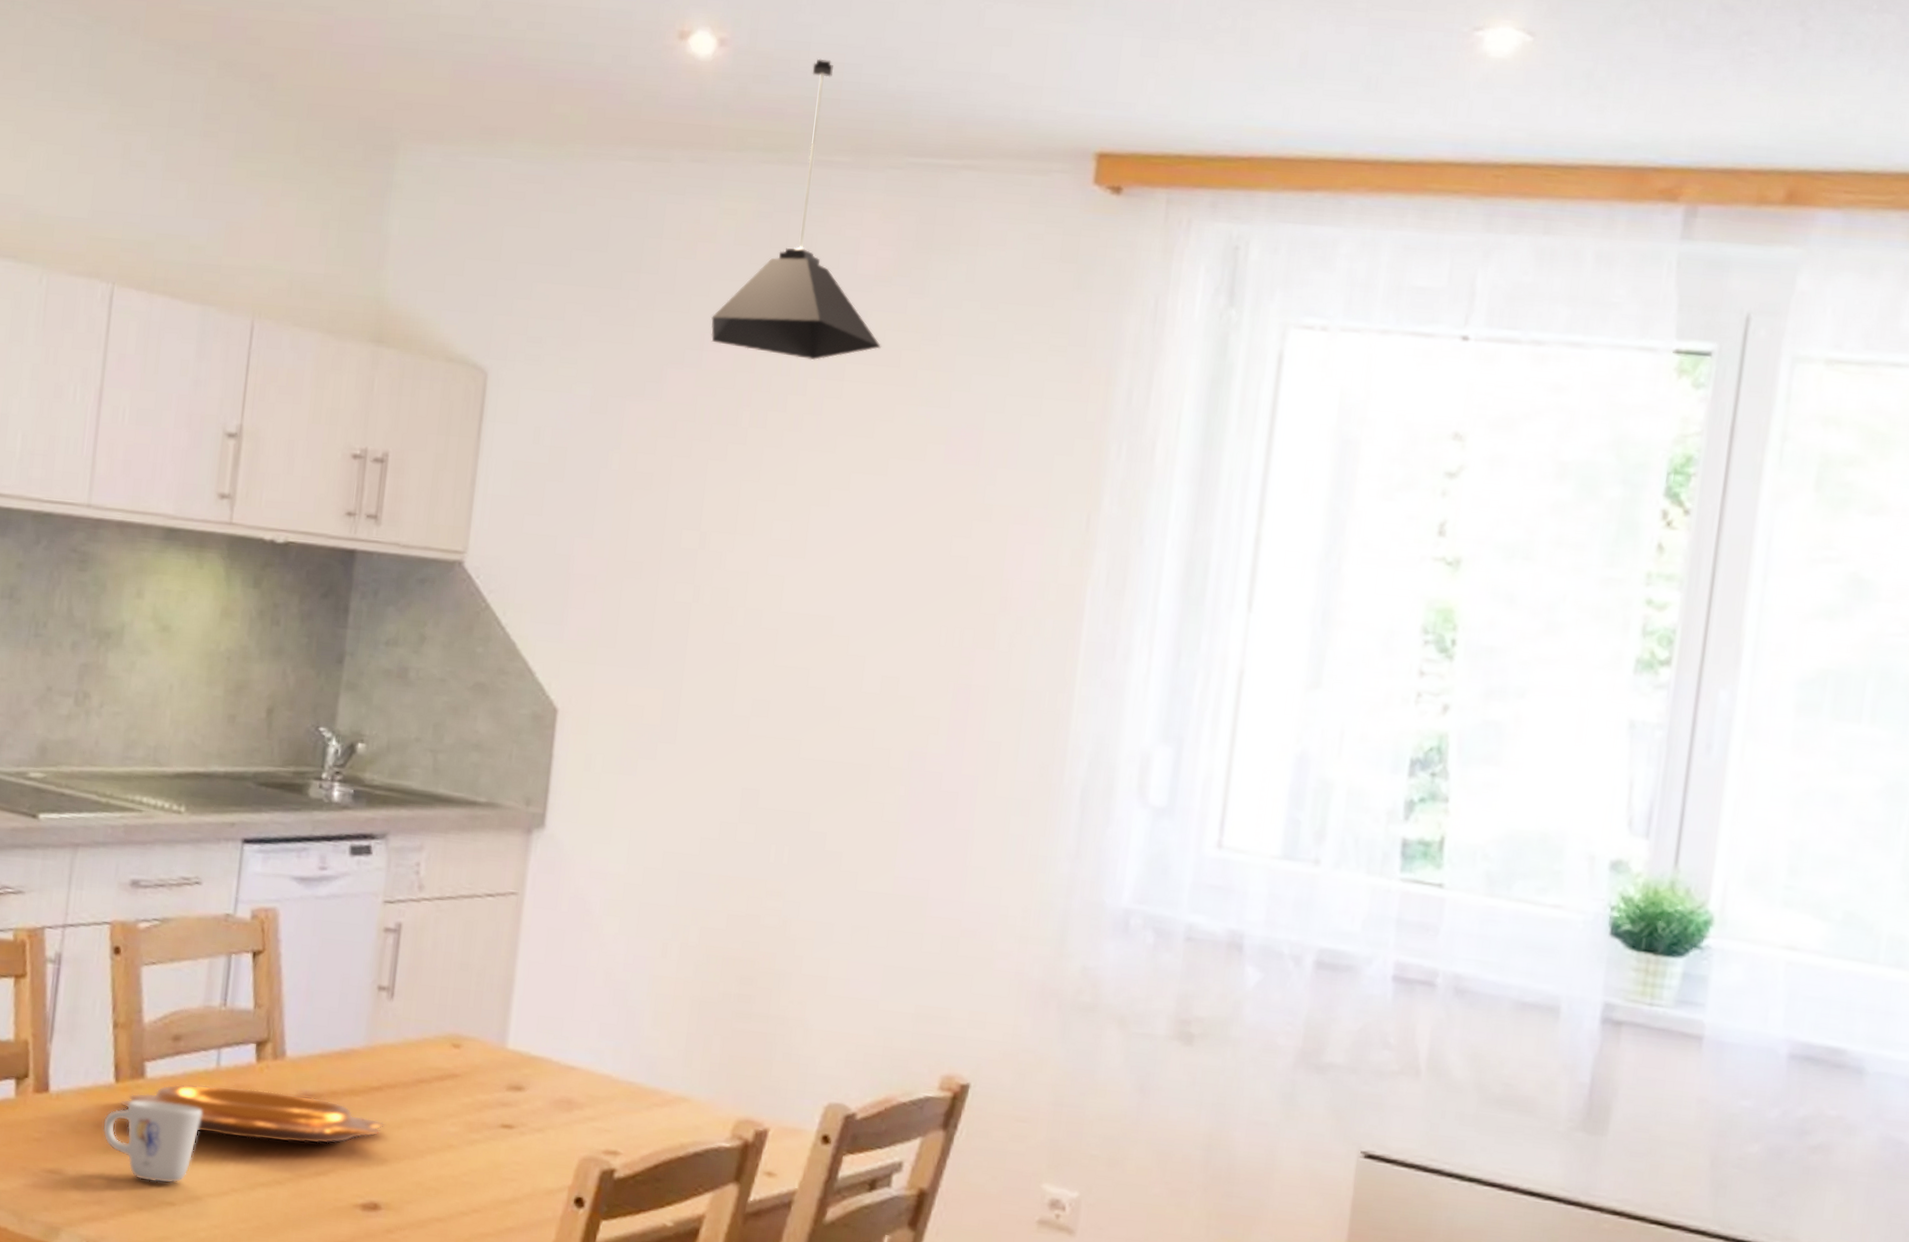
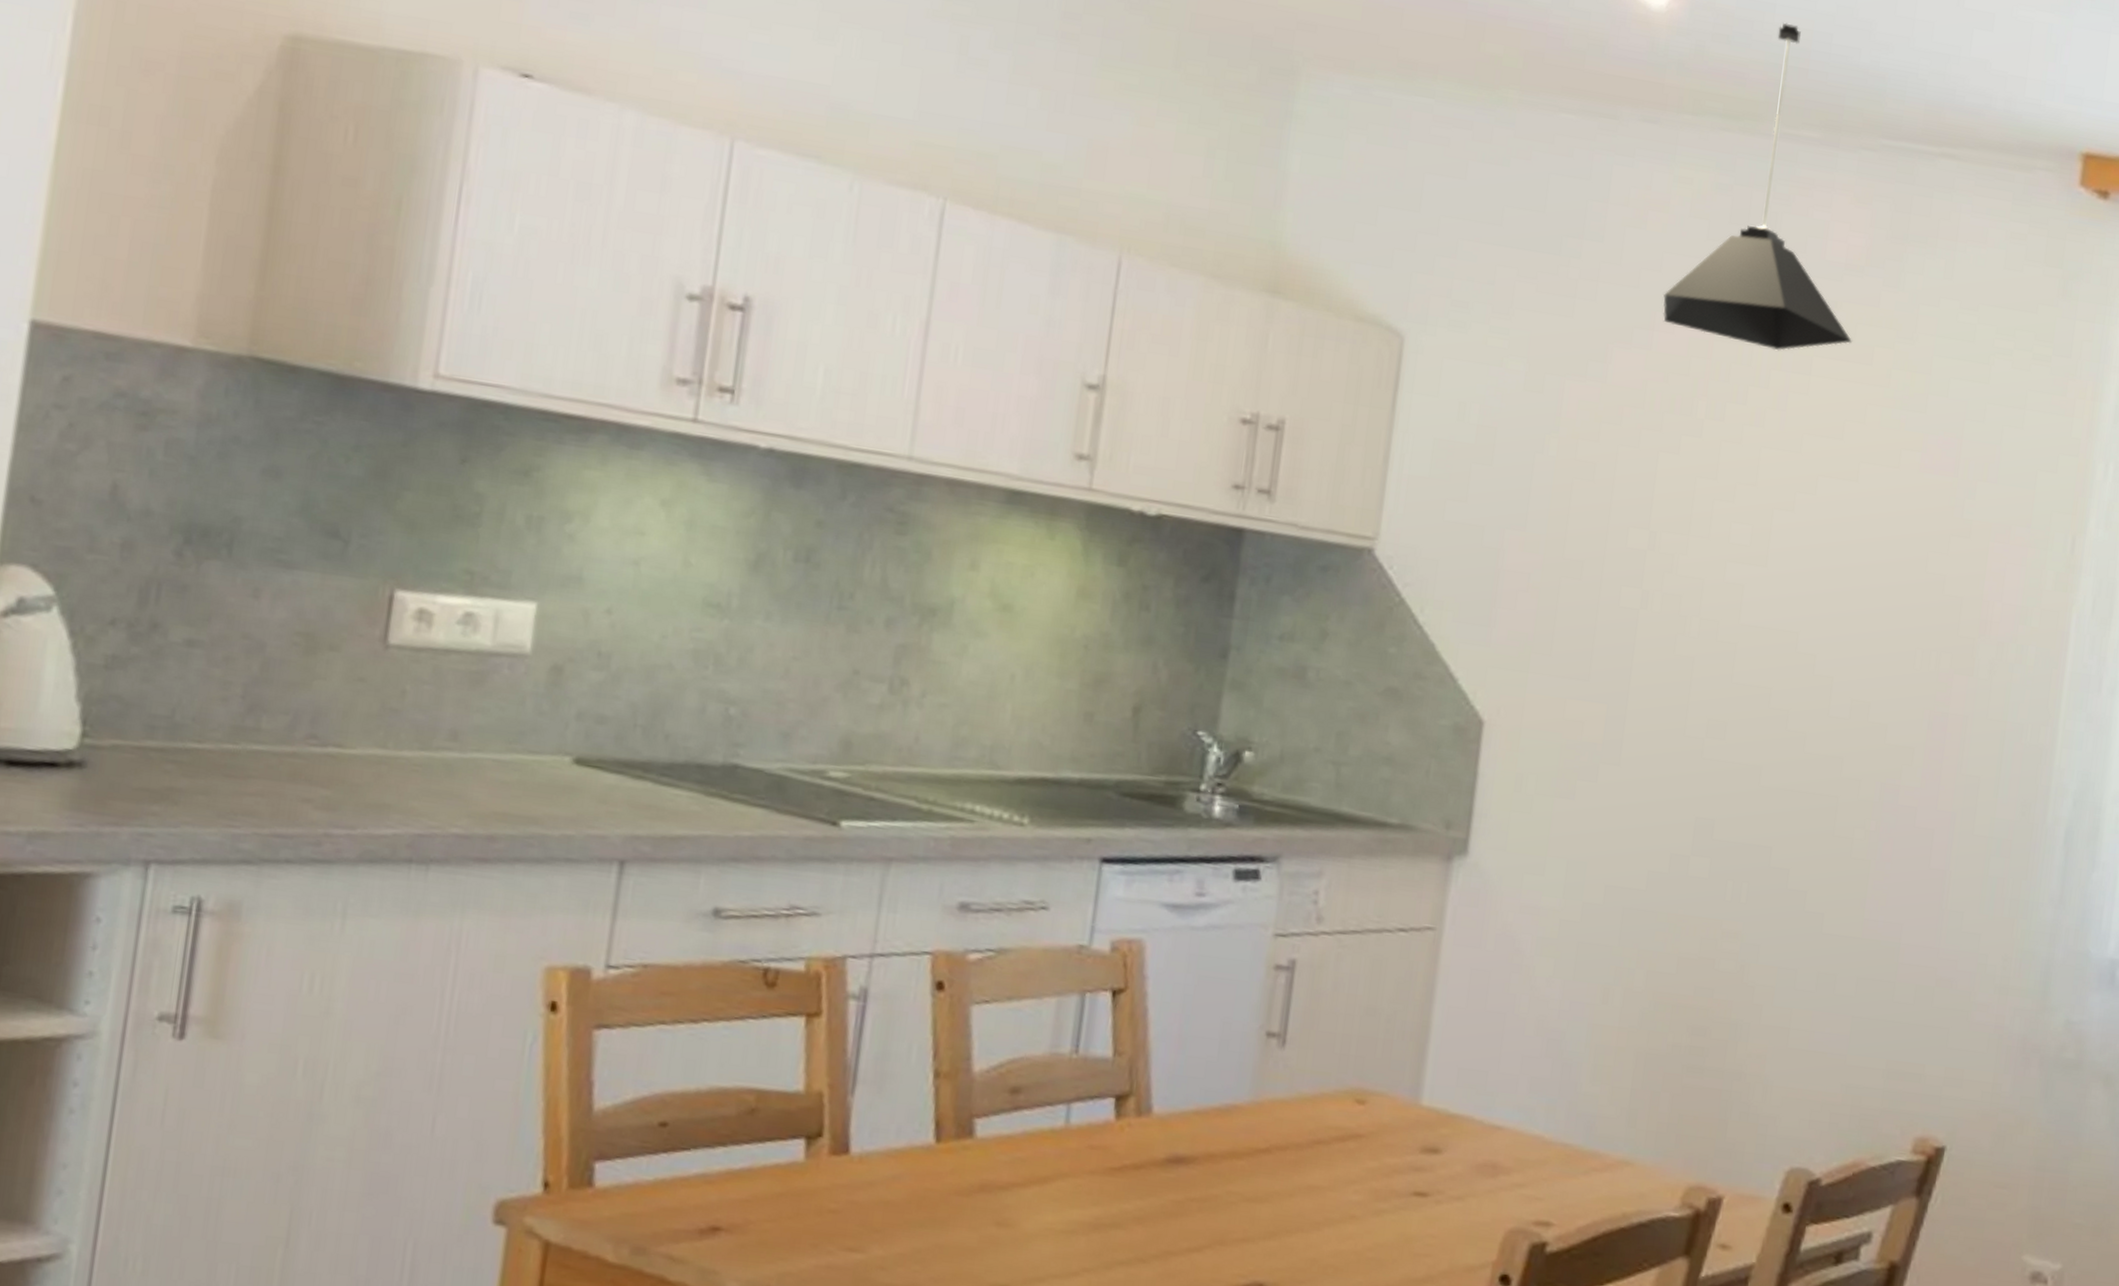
mug: present [102,1100,202,1184] -> none [918,1164,1047,1263]
decorative bowl: present [120,1084,386,1144] -> none [942,1145,1274,1215]

